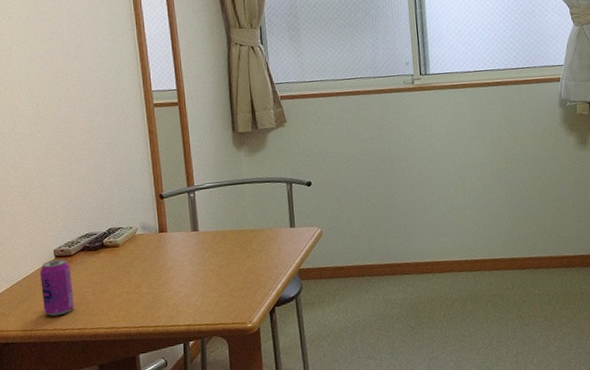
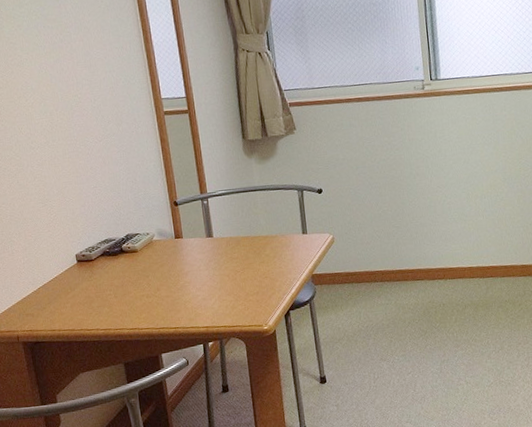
beverage can: present [40,258,74,317] -> none [64,263,98,318]

